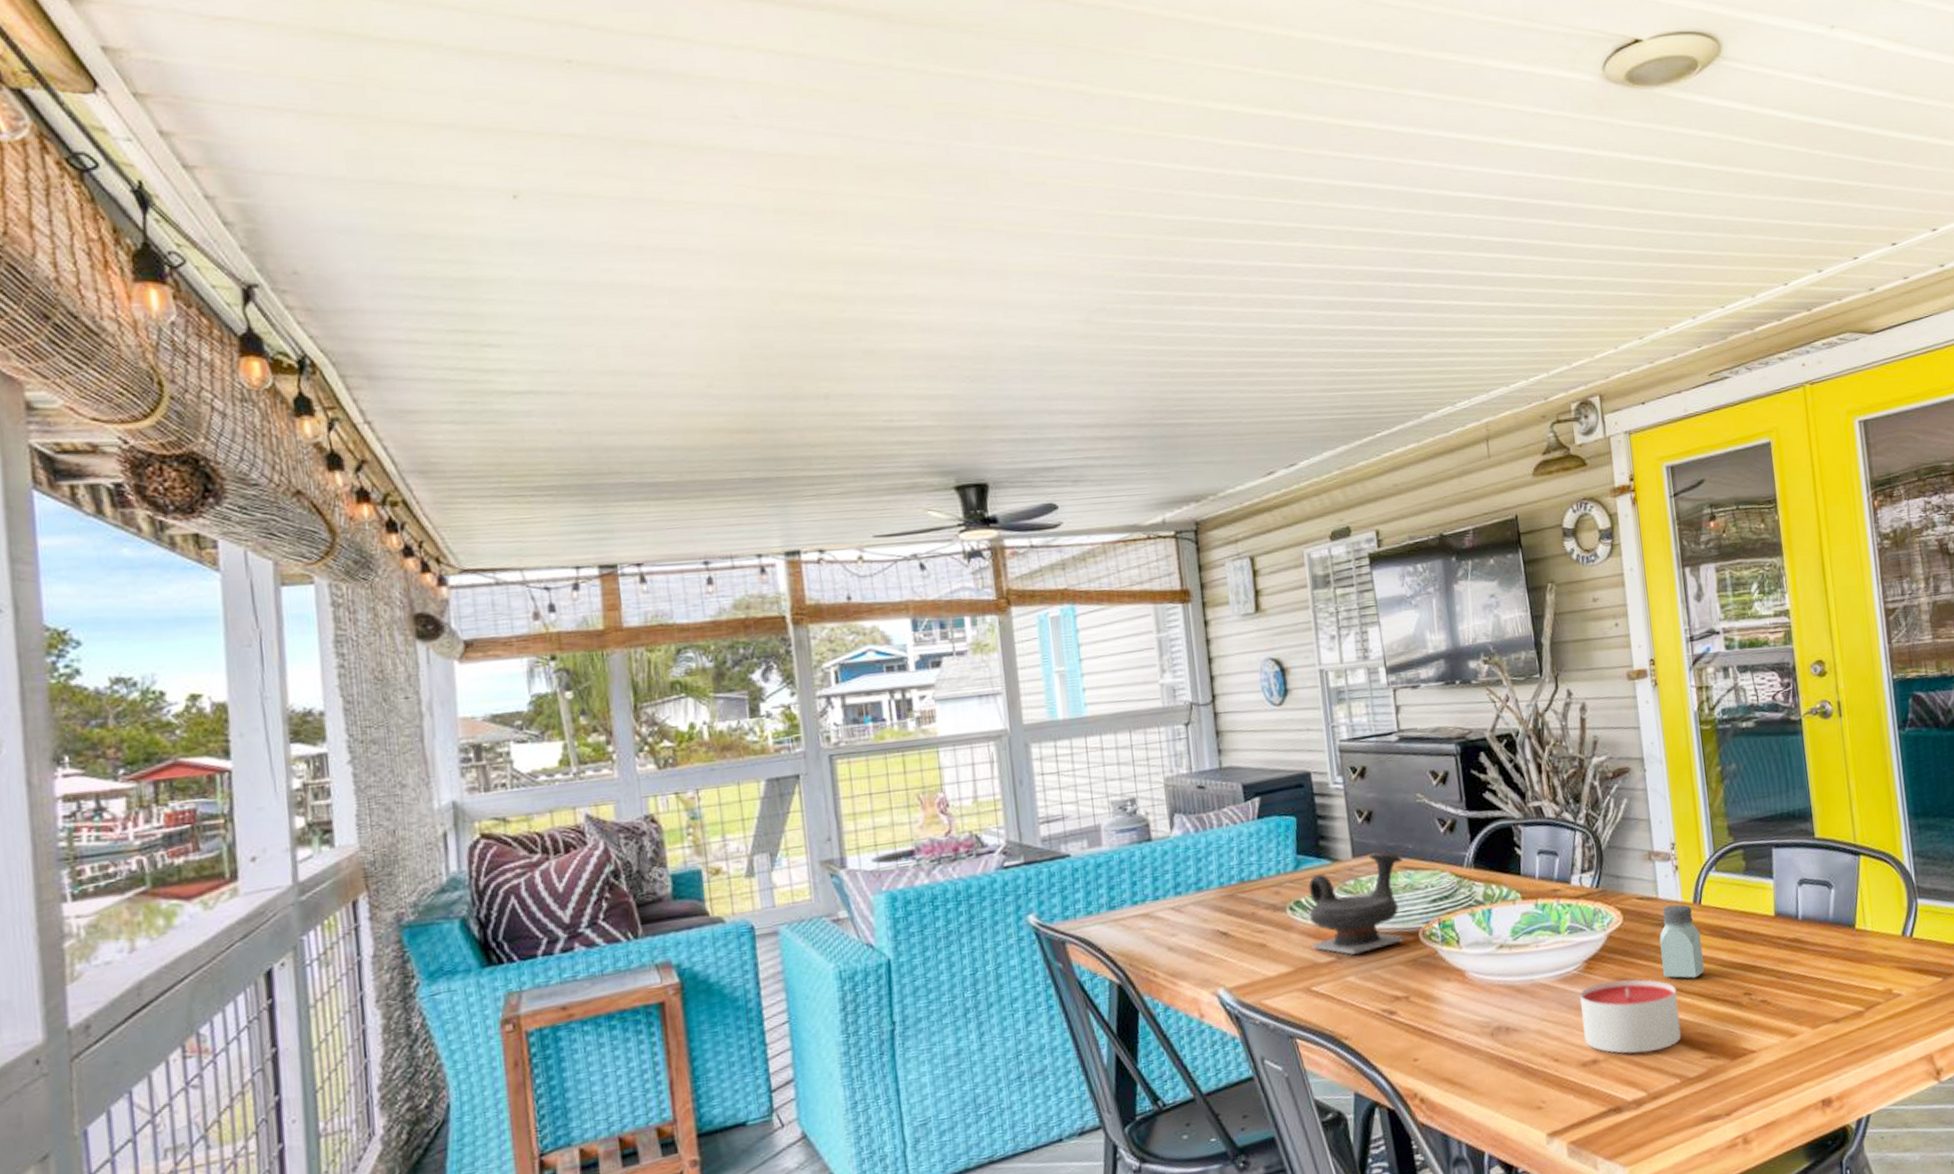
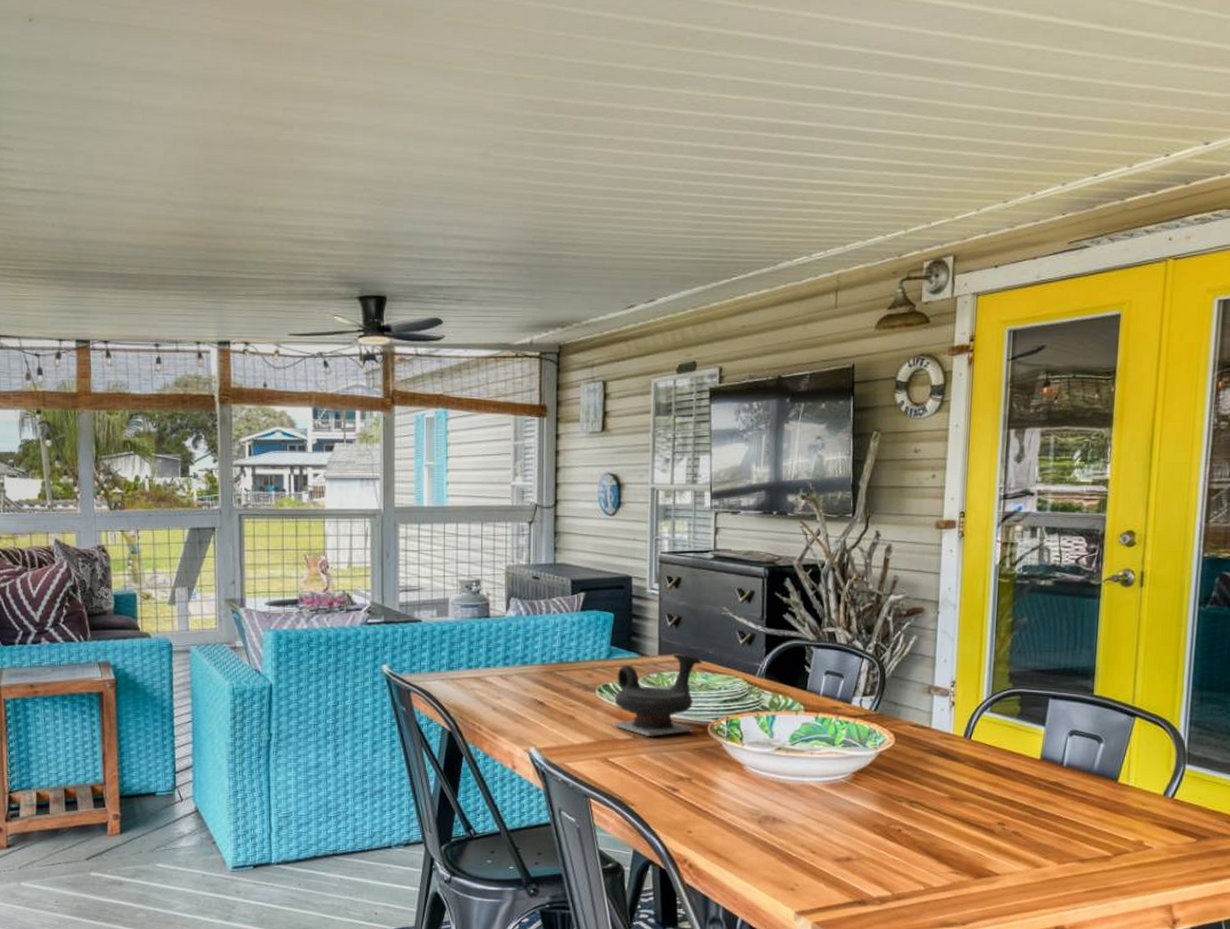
candle: present [1580,978,1682,1054] -> none [842,793,935,859]
saltshaker: present [1659,904,1704,979] -> none [925,736,965,803]

